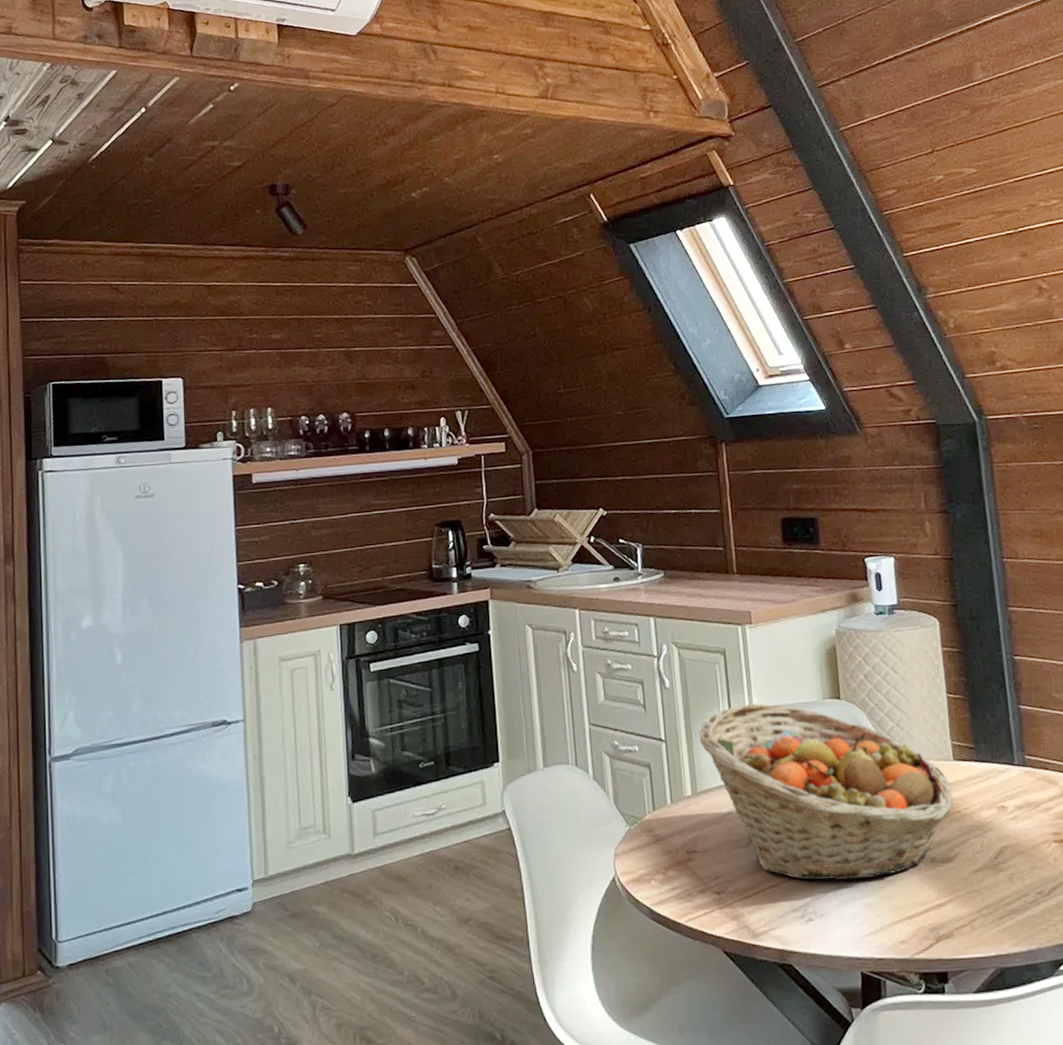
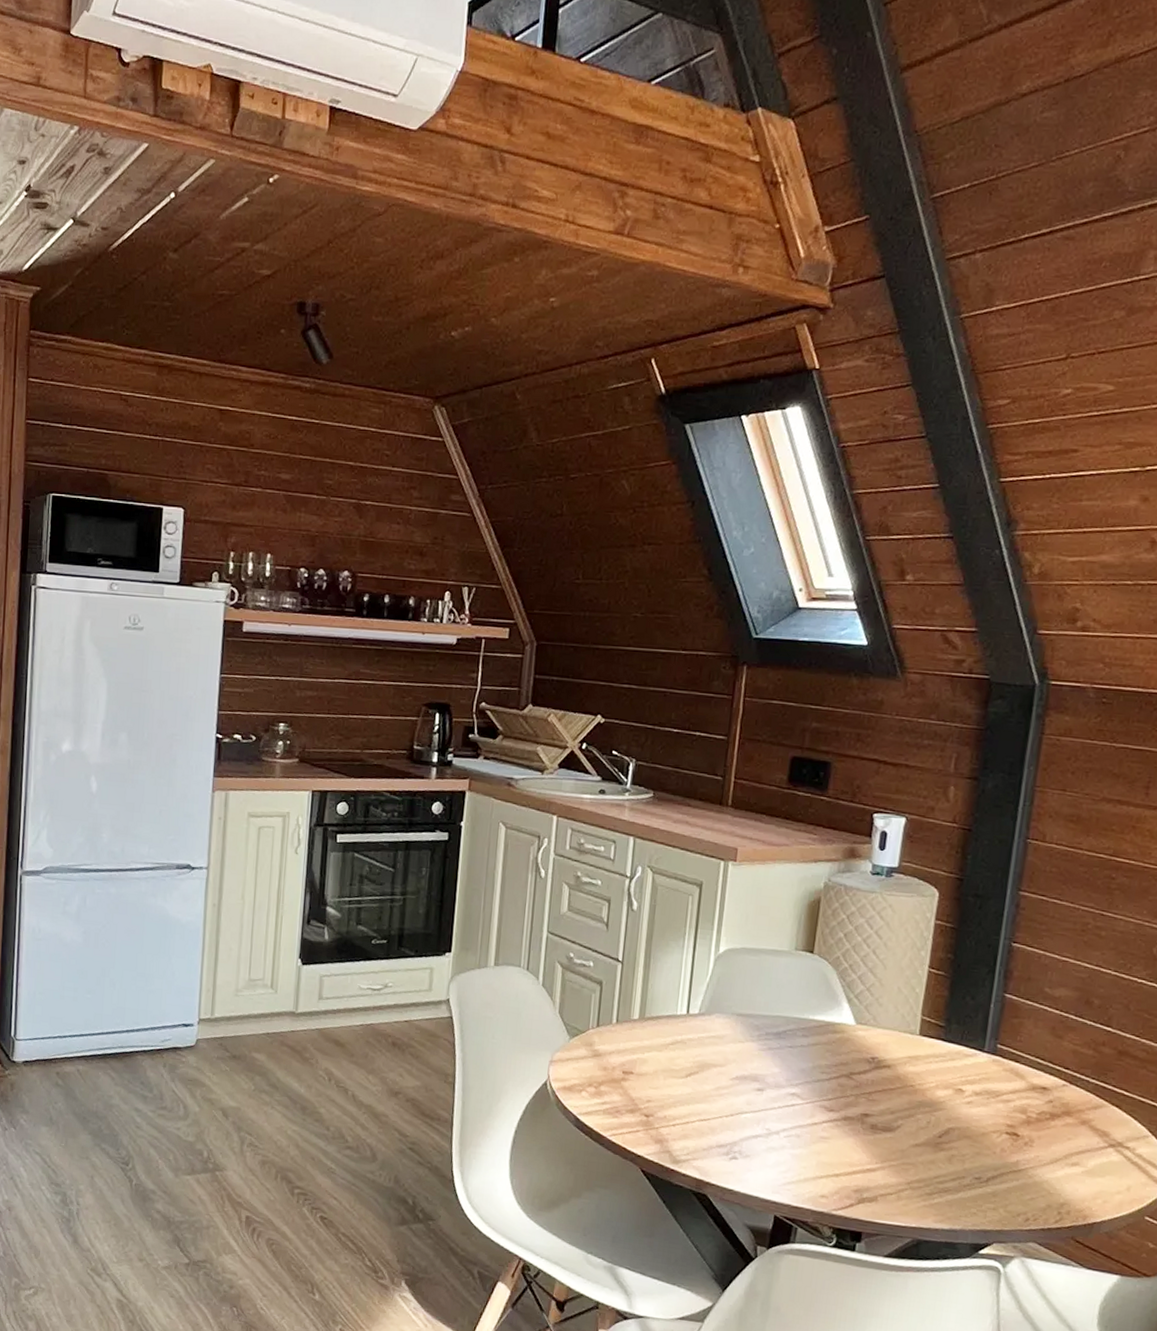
fruit basket: present [698,703,953,881] -> none [657,940,910,1132]

